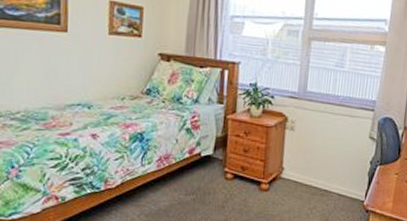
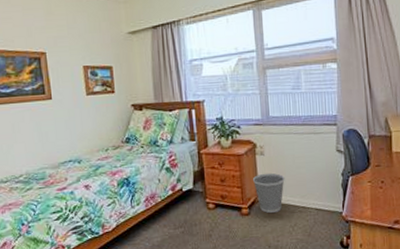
wastebasket: none [277,149,312,192] -> present [252,172,285,213]

